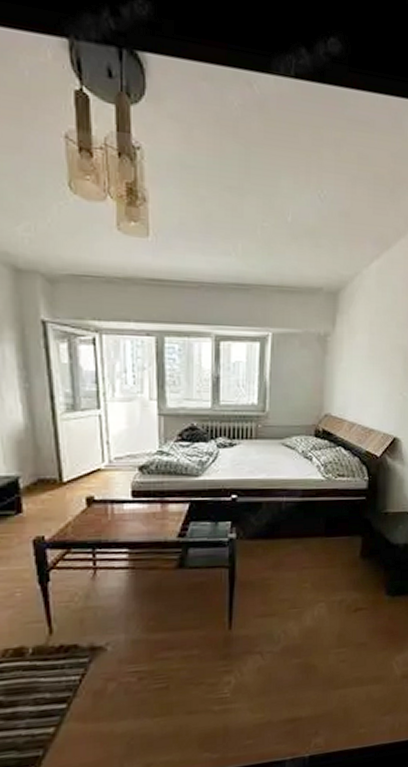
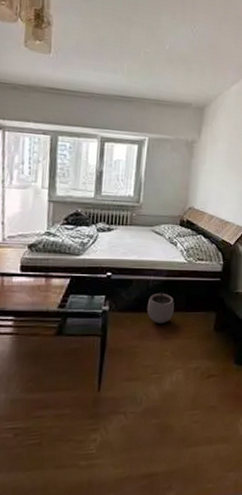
plant pot: none [280,511,313,551] -> present [147,289,175,323]

